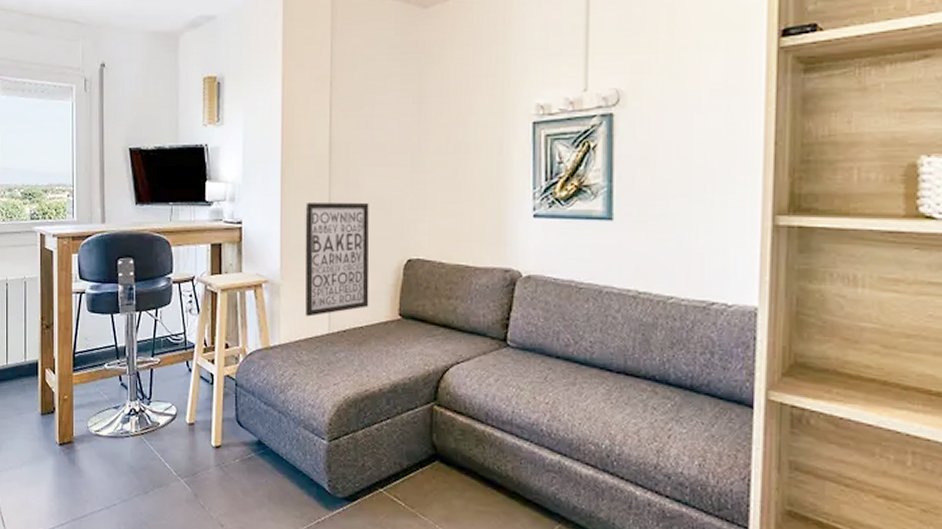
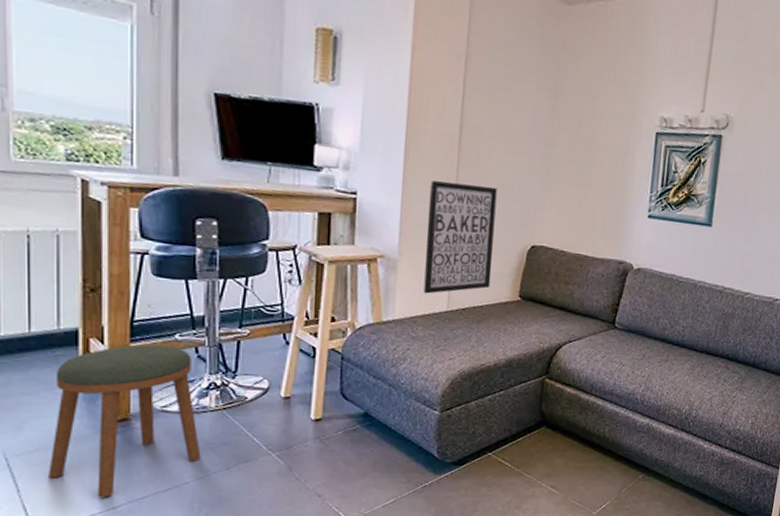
stool: none [18,373,125,514] -> present [48,344,201,497]

